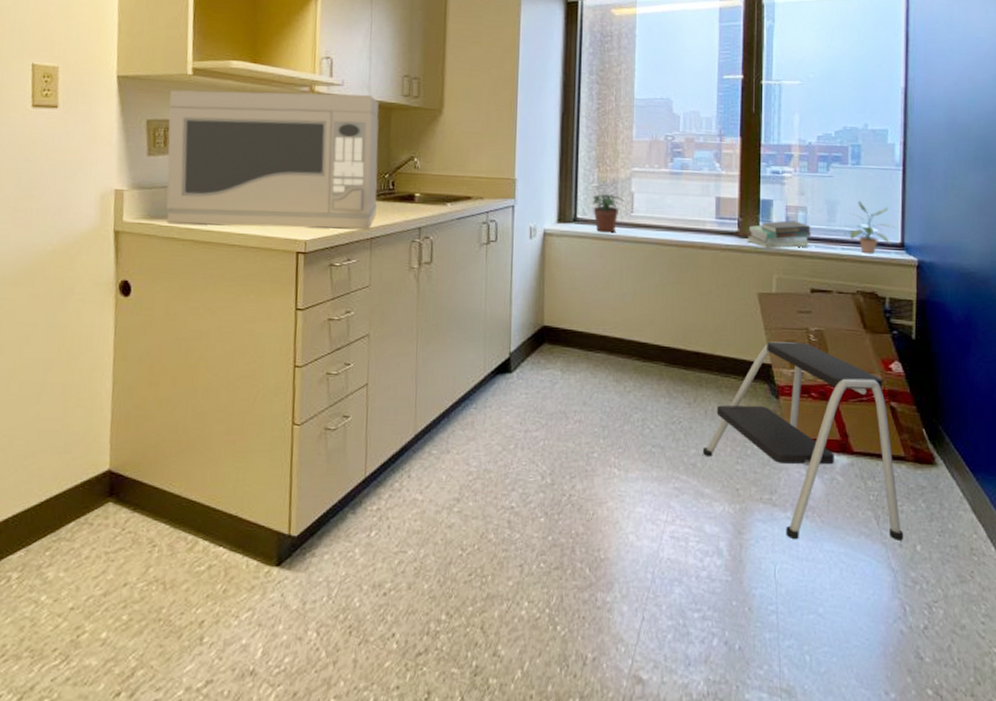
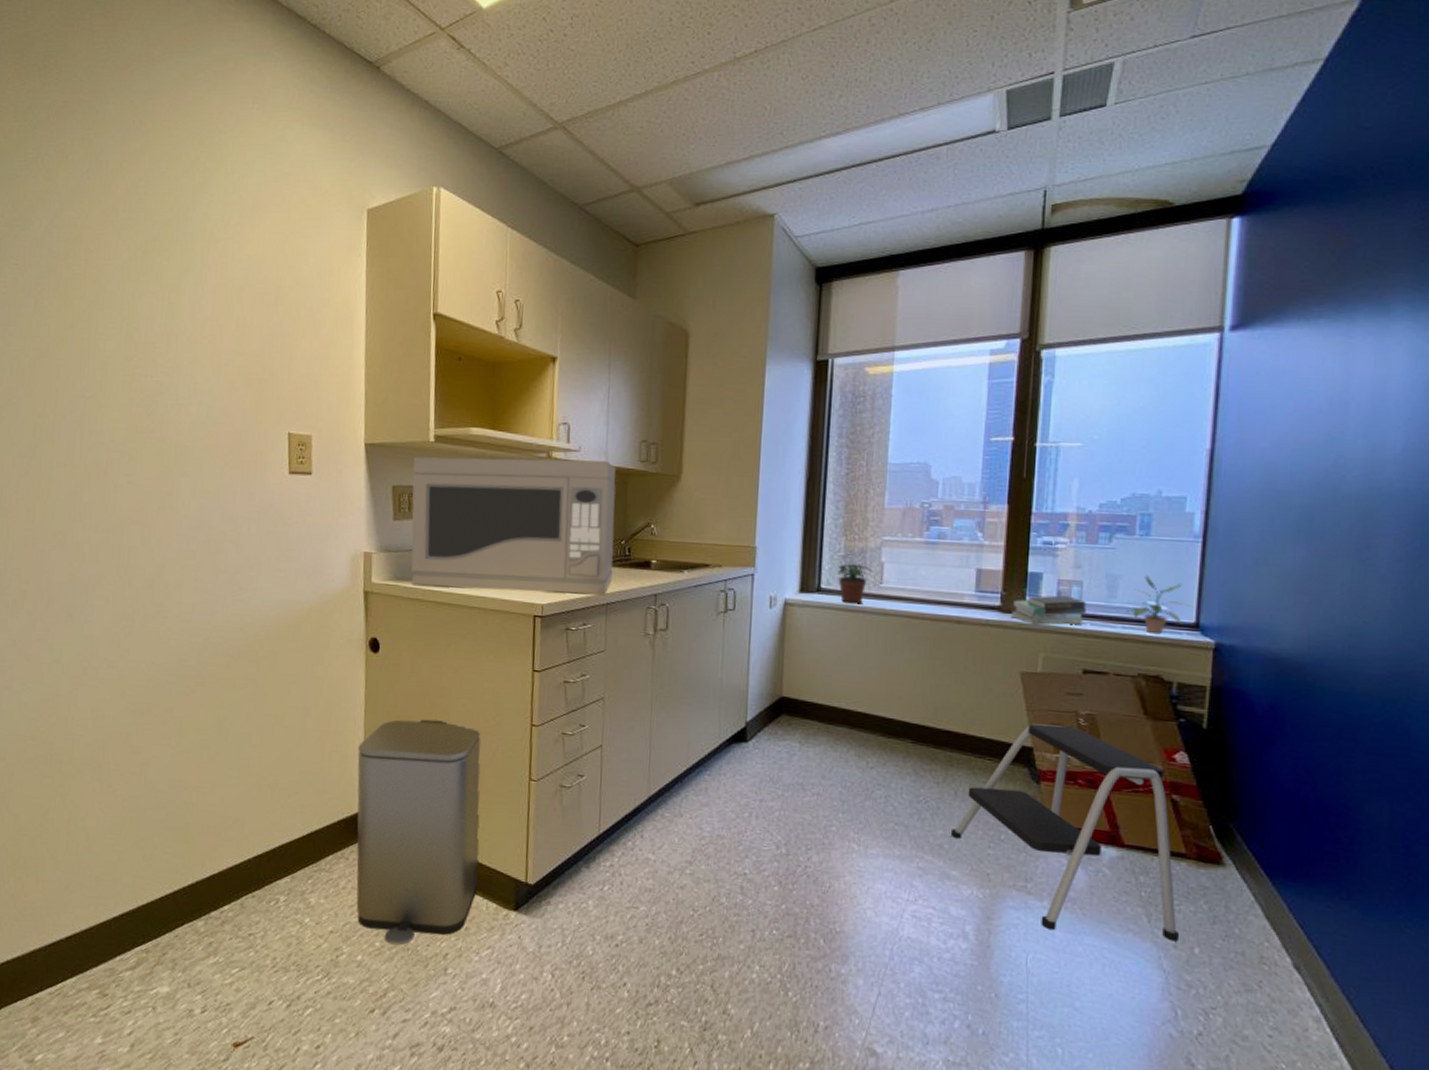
pedal bin: none [101,365,242,617] -> present [356,719,482,946]

